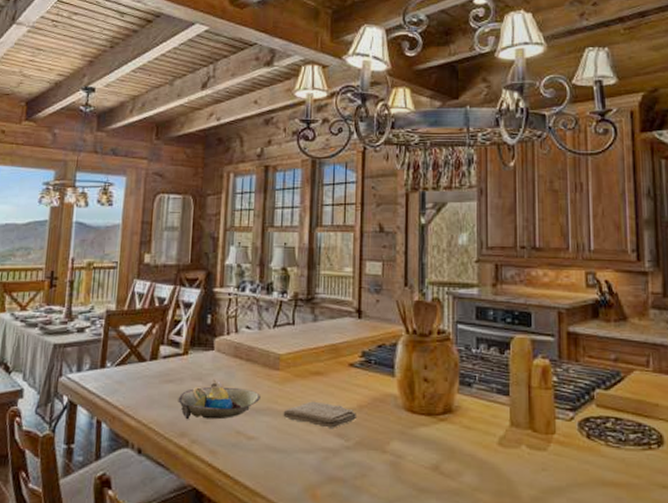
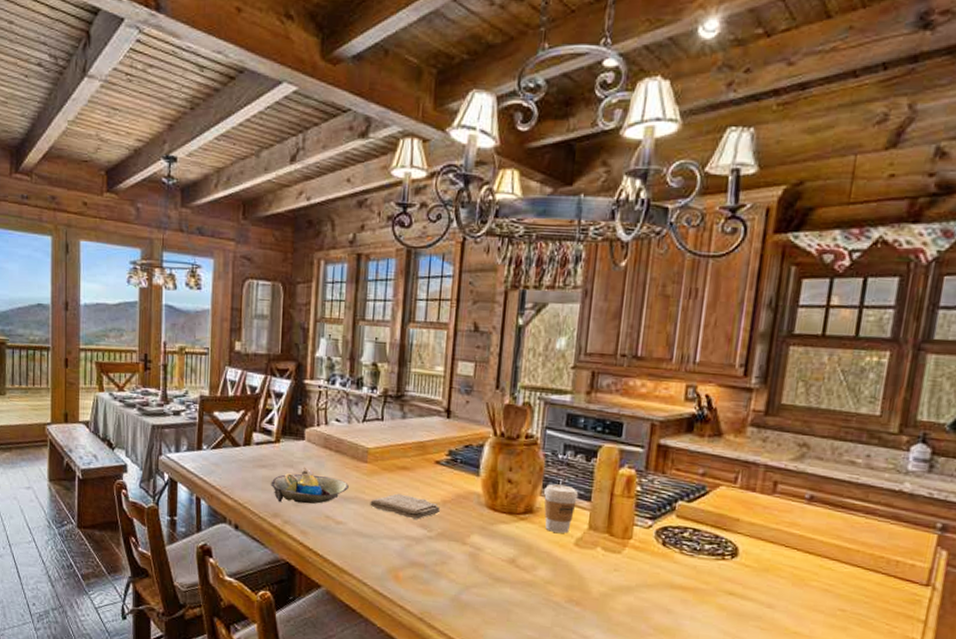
coffee cup: none [462,380,496,432] -> present [544,484,579,533]

